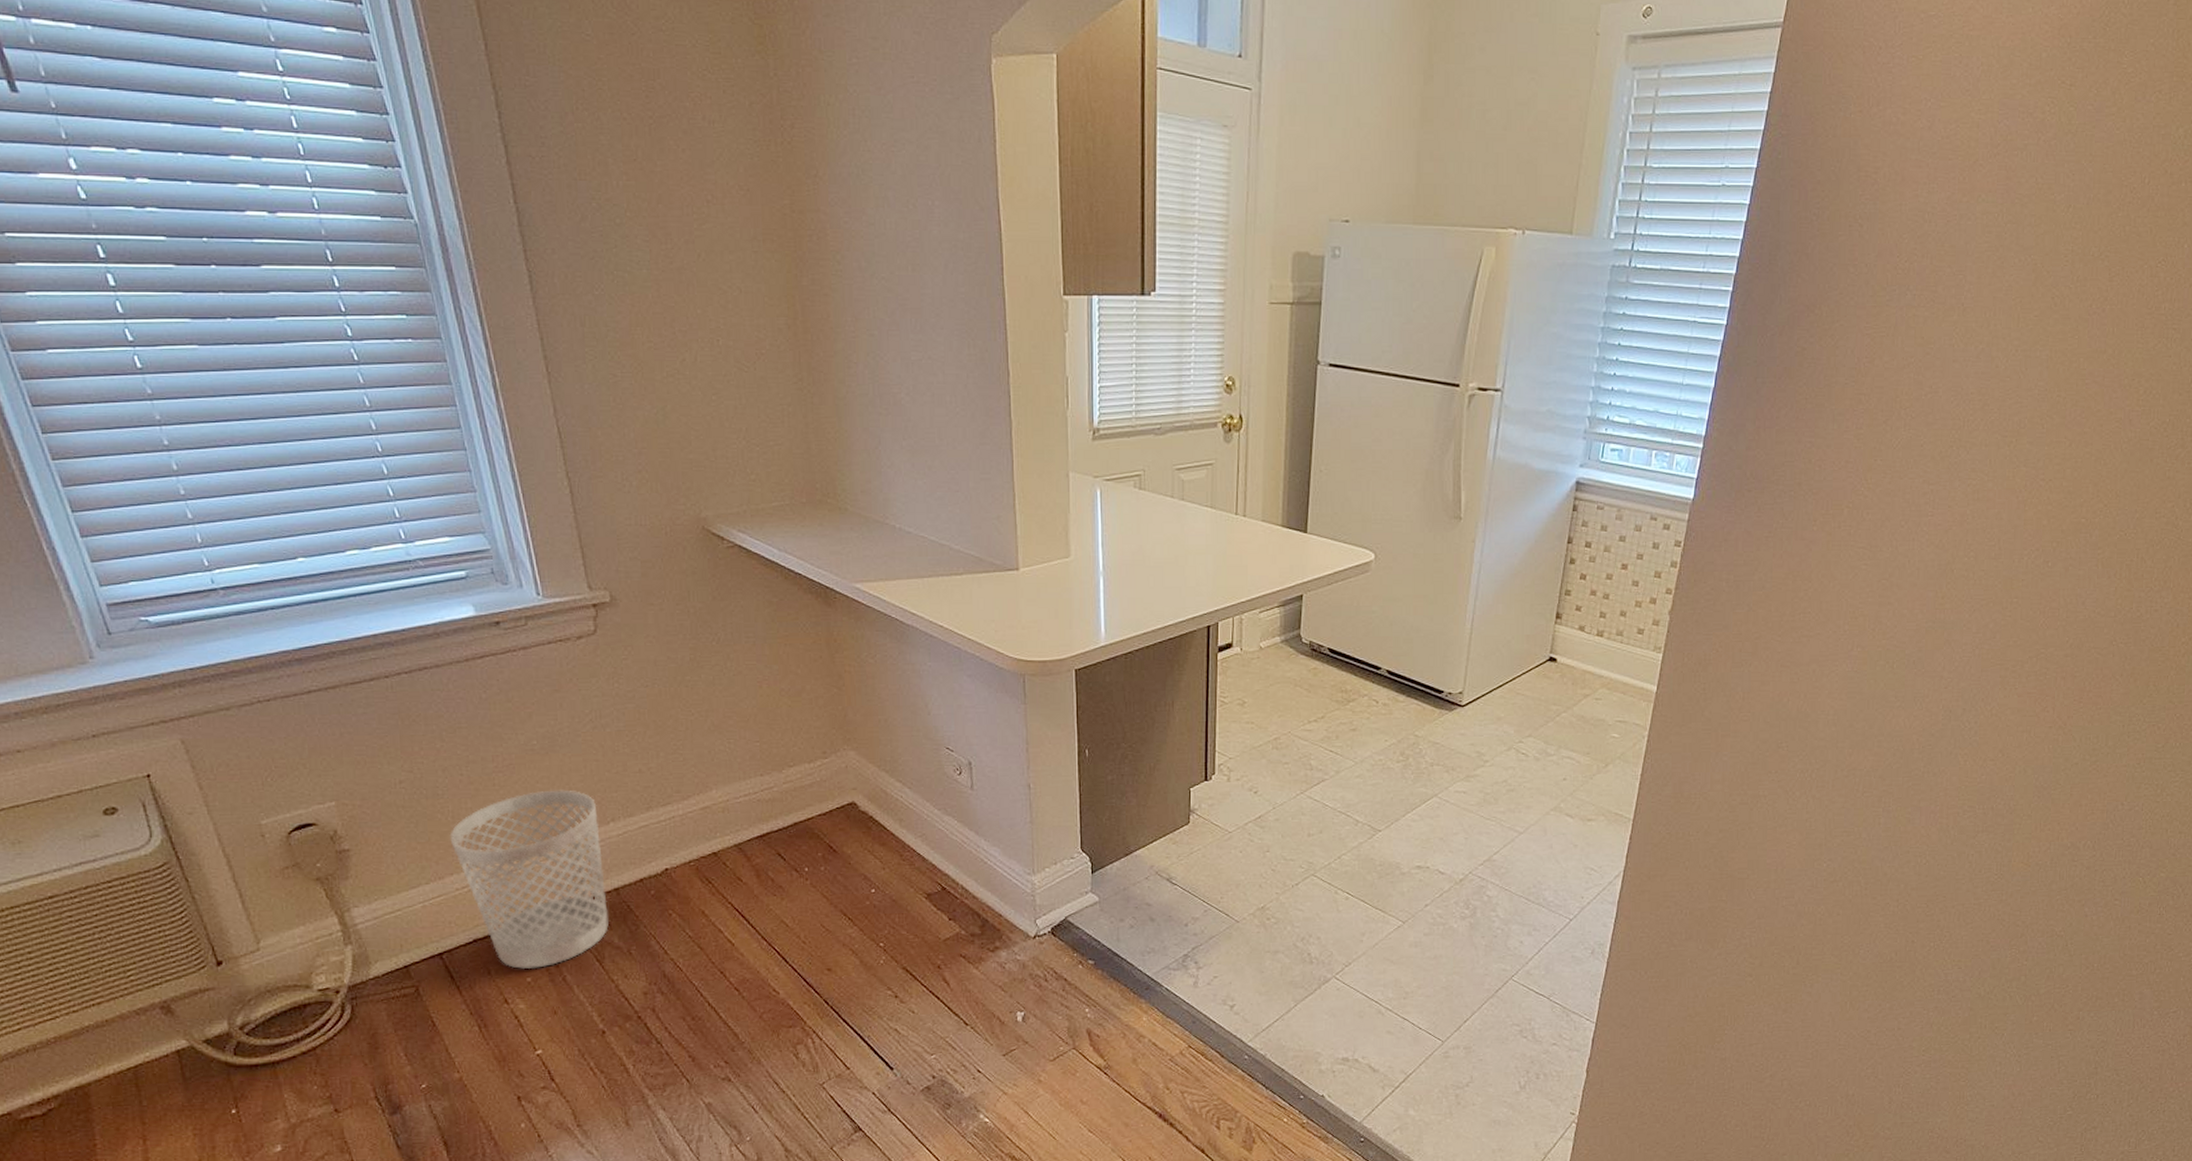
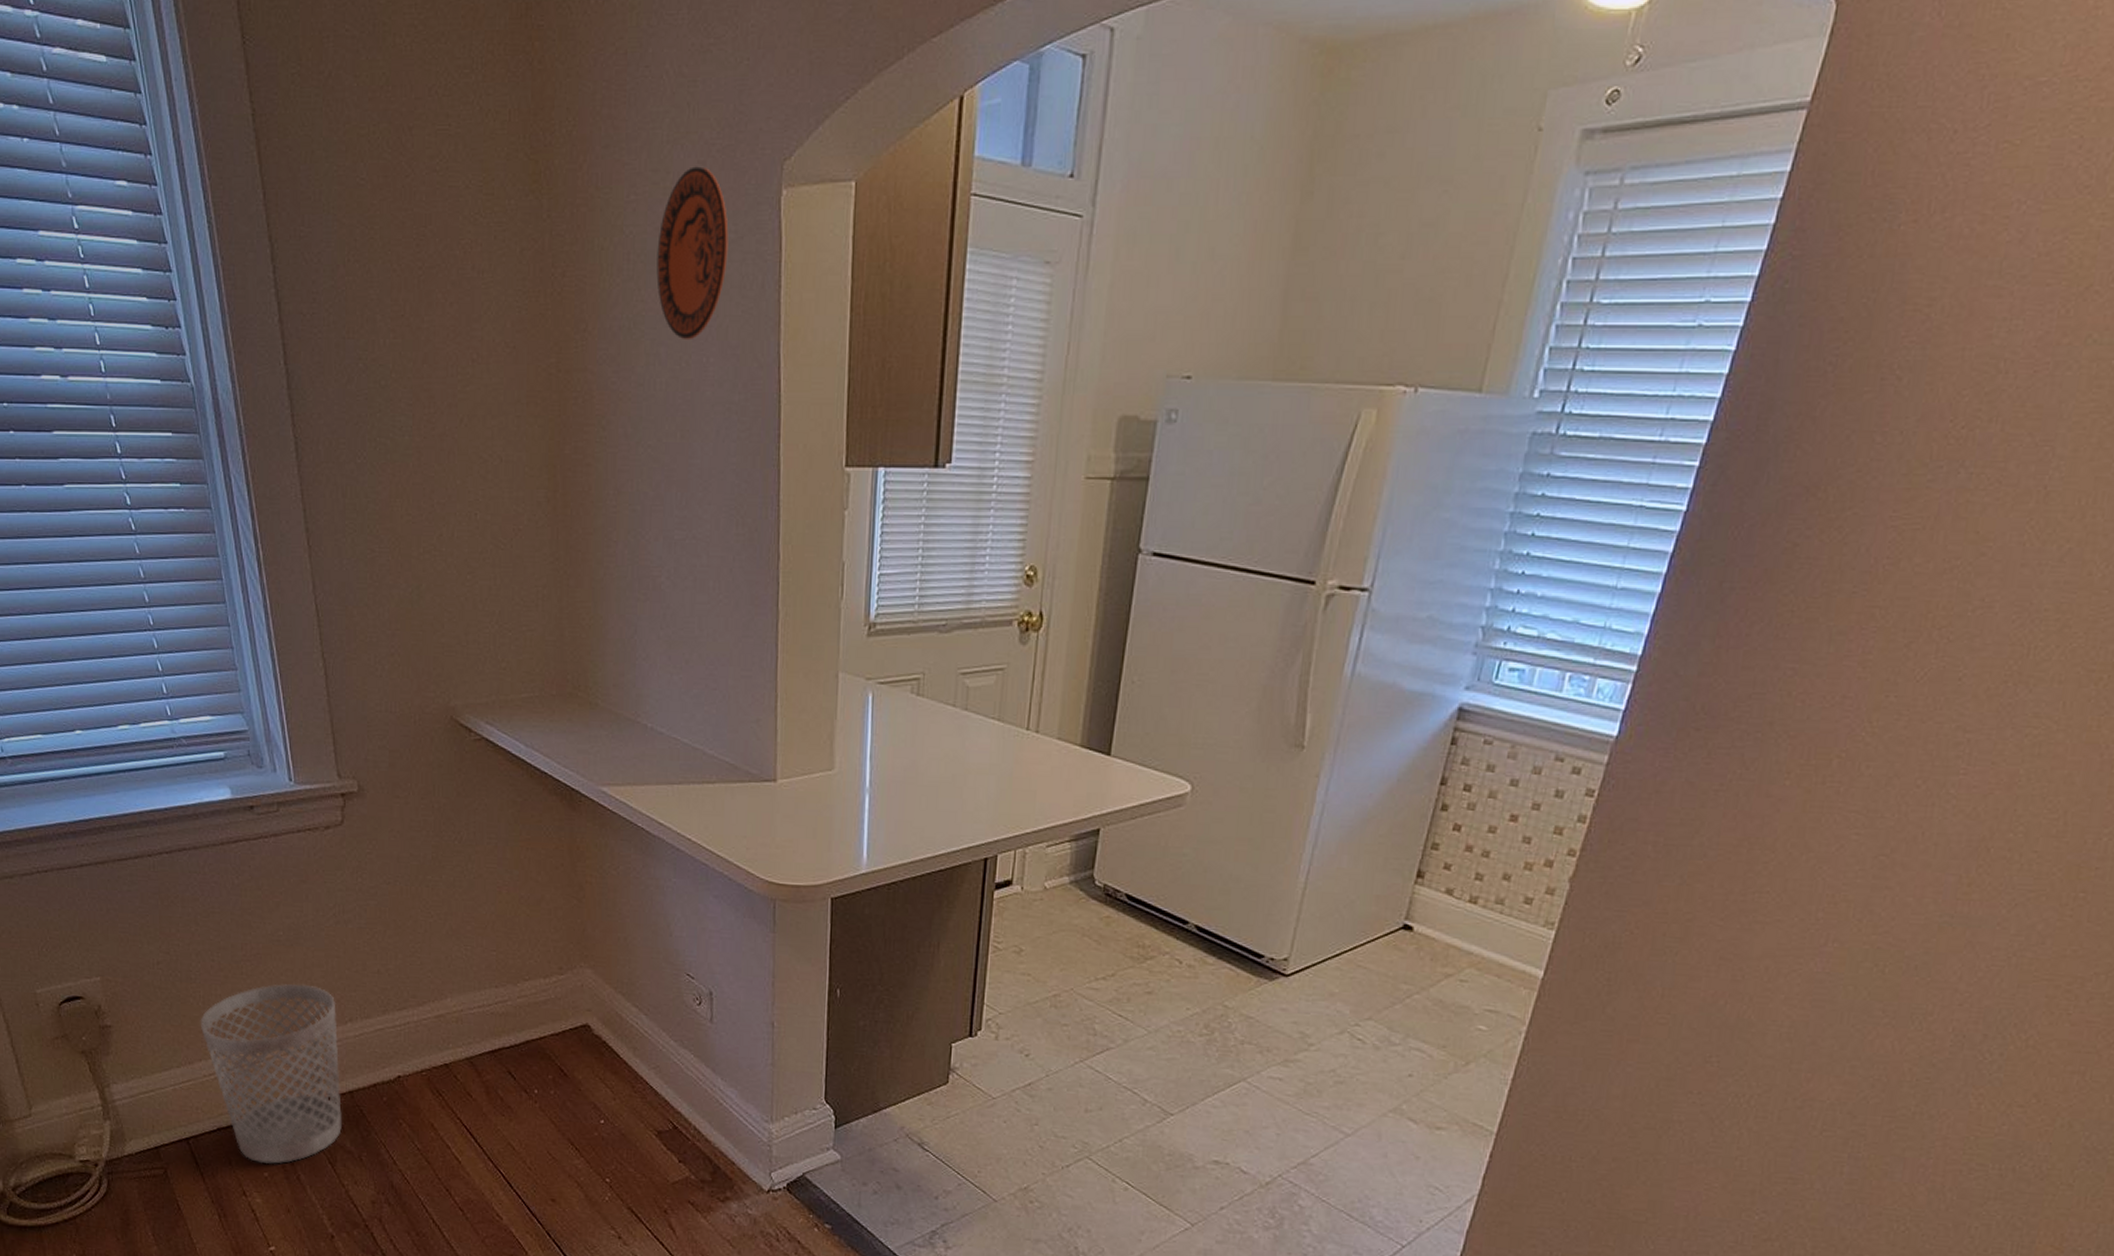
decorative plate: none [880,36,946,186] -> present [656,166,729,340]

